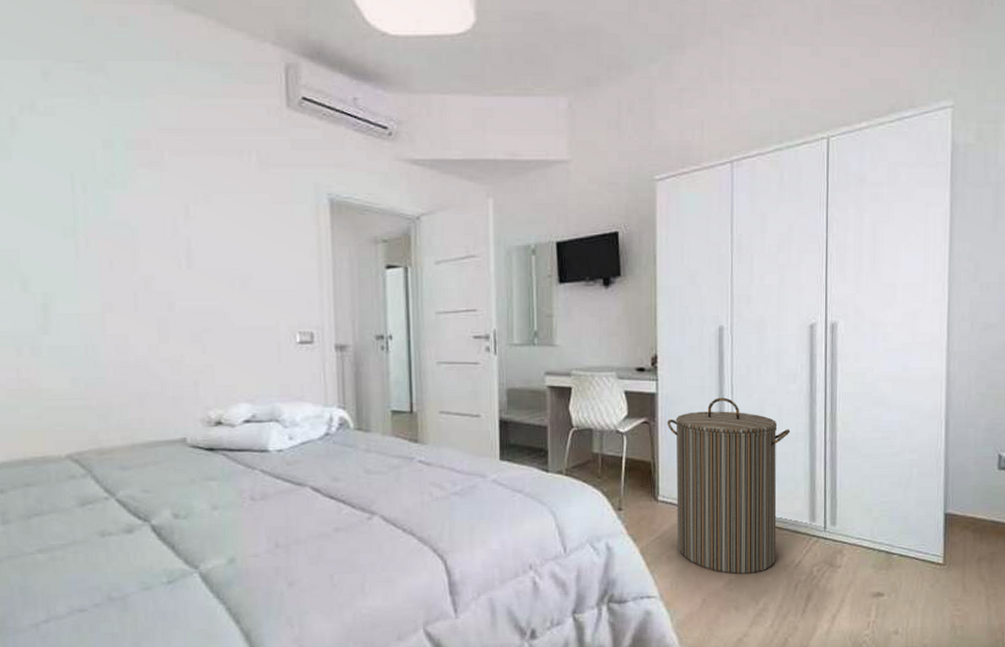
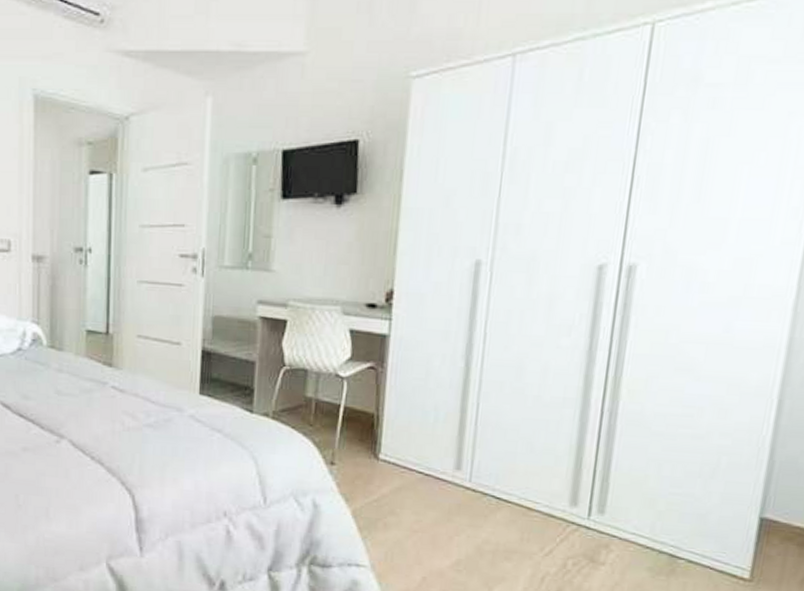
laundry hamper: present [667,397,791,574] -> none [398,346,557,557]

